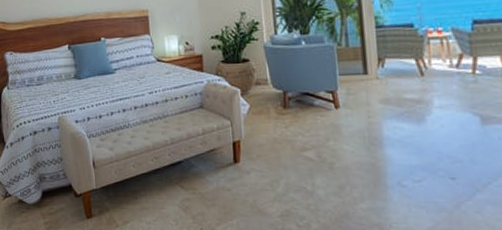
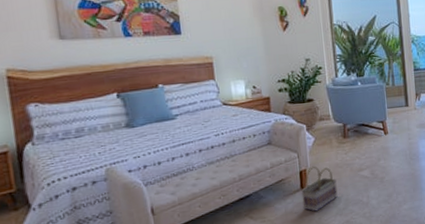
basket: none [234,138,276,192] -> present [301,166,338,212]

